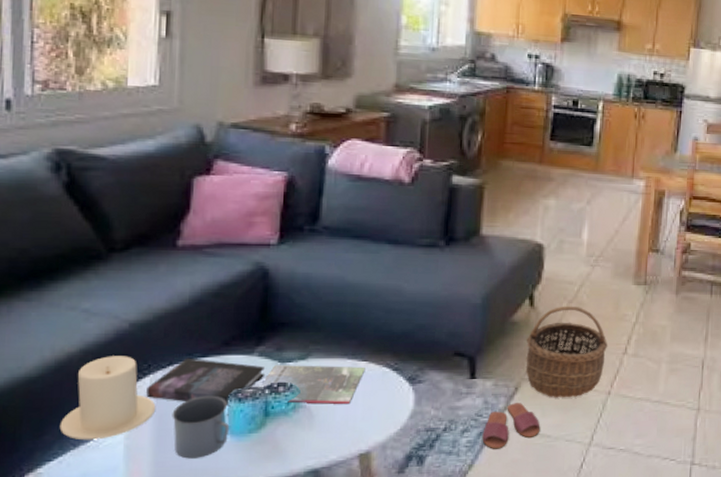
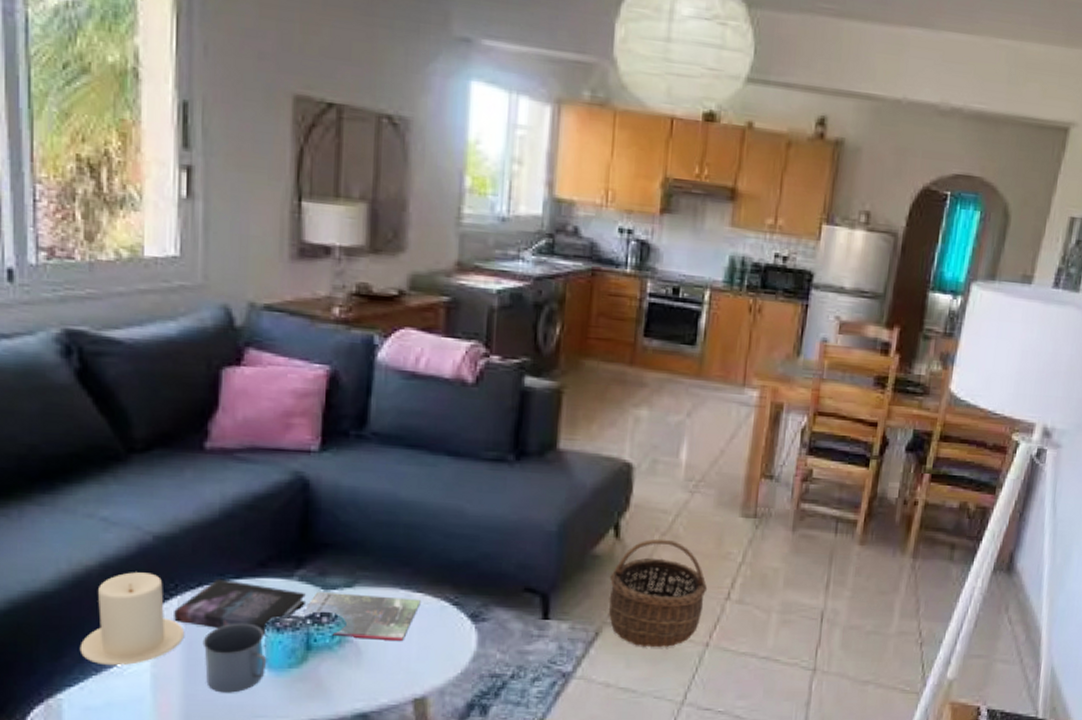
slippers: present [482,403,540,449] -> none [555,650,624,703]

